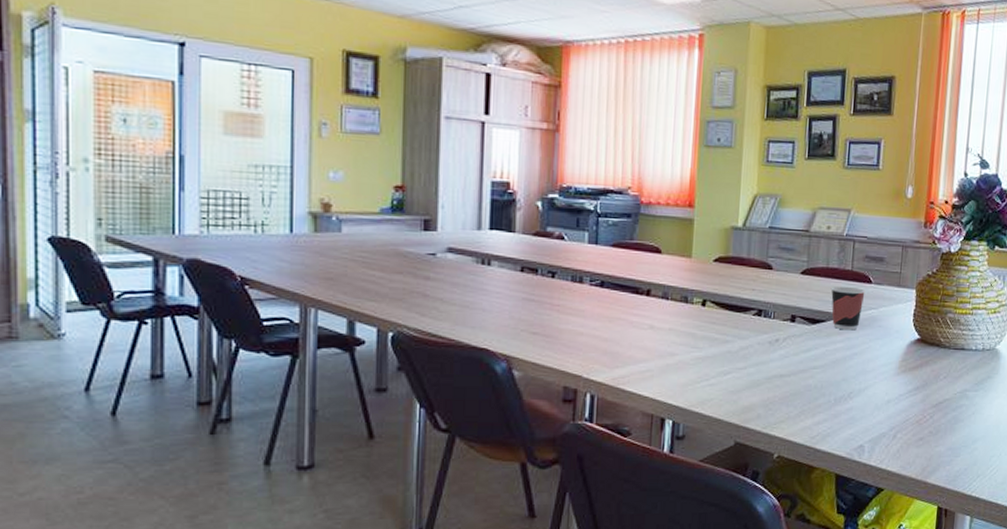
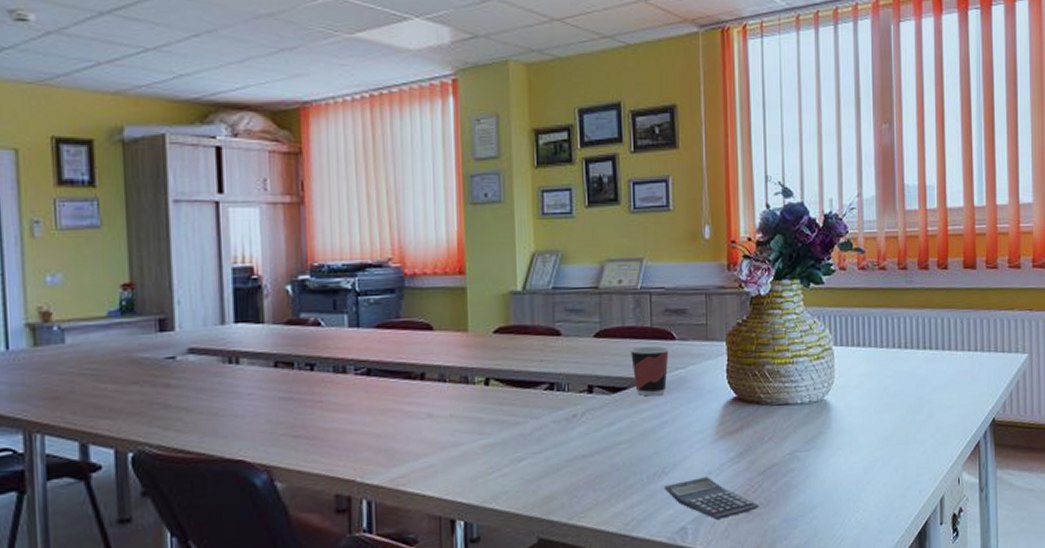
calculator: none [847,404,929,442] -> present [663,477,760,520]

